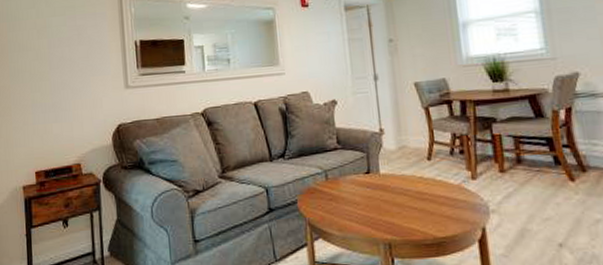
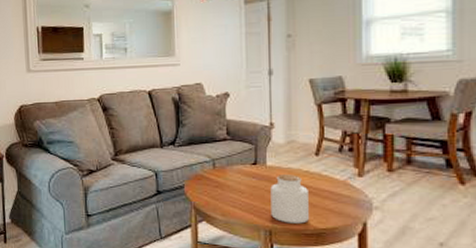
jar: none [386,181,428,234] -> present [270,175,309,224]

